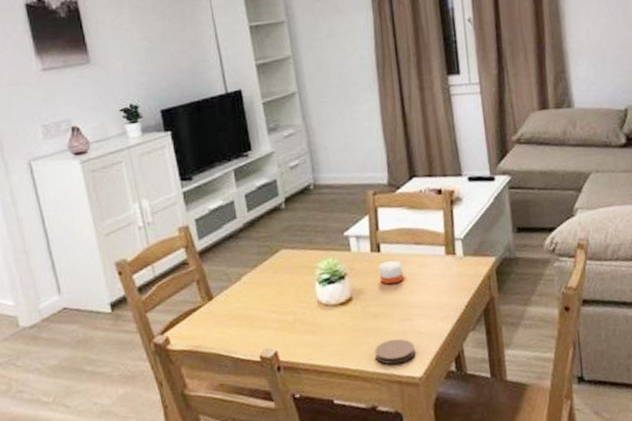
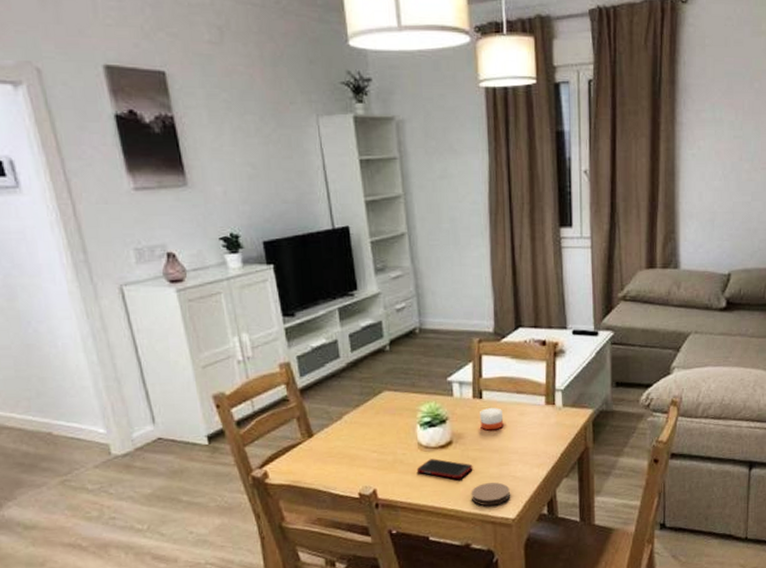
cell phone: none [317,316,375,337] -> present [416,458,473,479]

